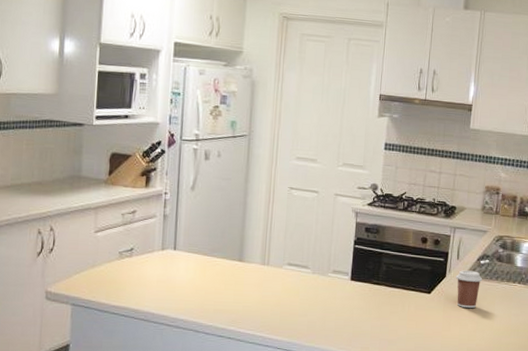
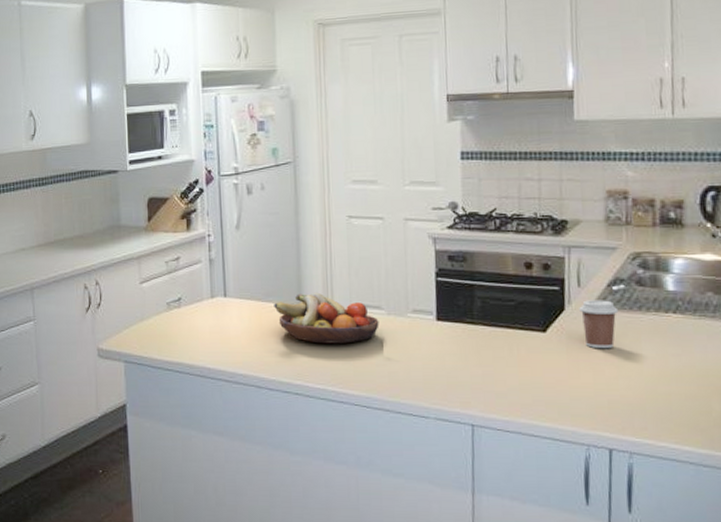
fruit bowl: none [218,251,305,296] -> present [274,292,379,344]

